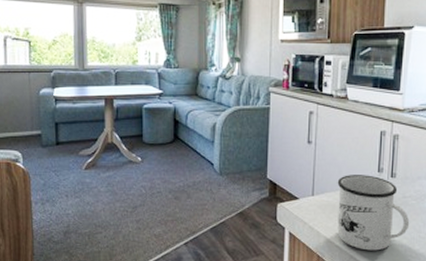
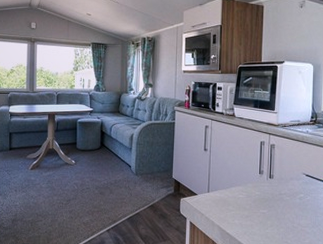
mug: present [337,175,410,251] -> none [227,176,285,238]

